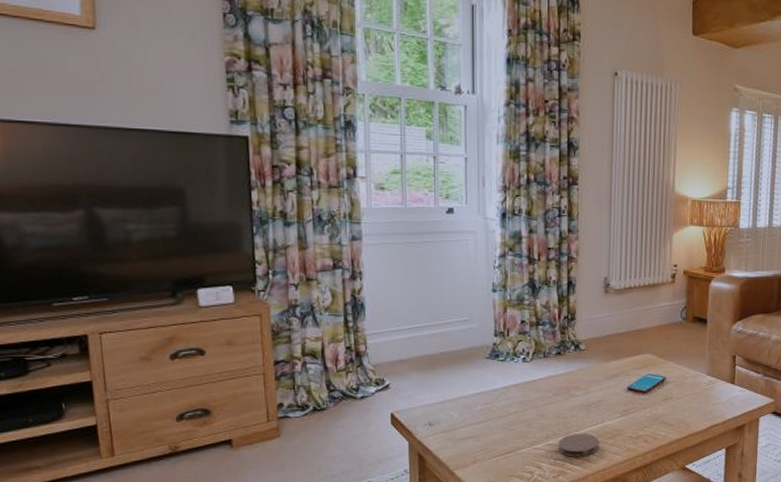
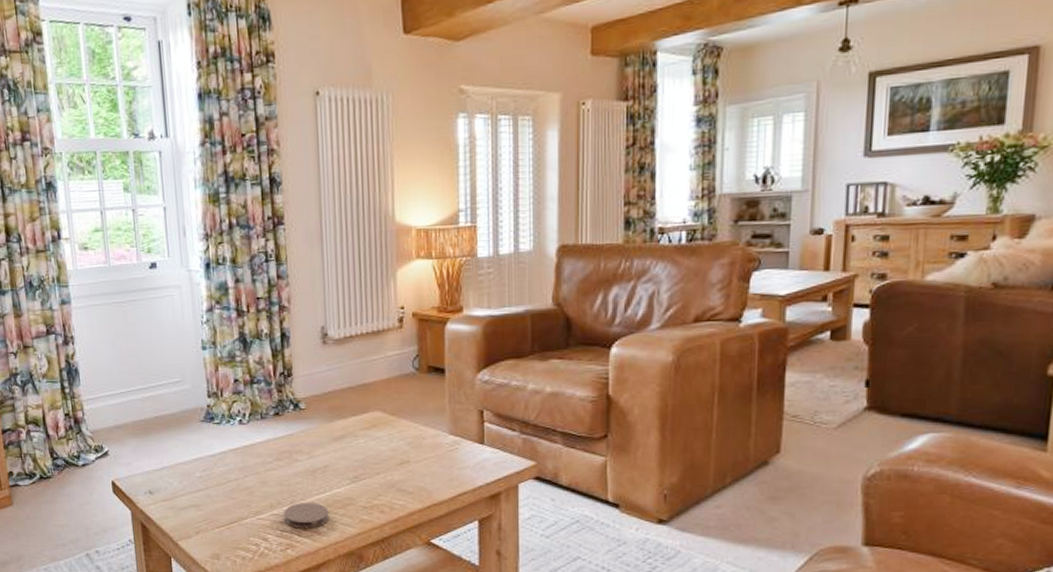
smartphone: present [626,373,666,394] -> none [355,434,401,457]

